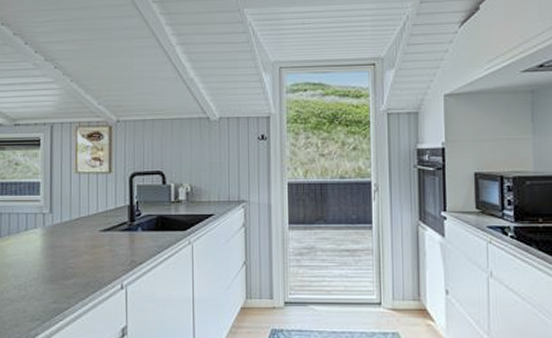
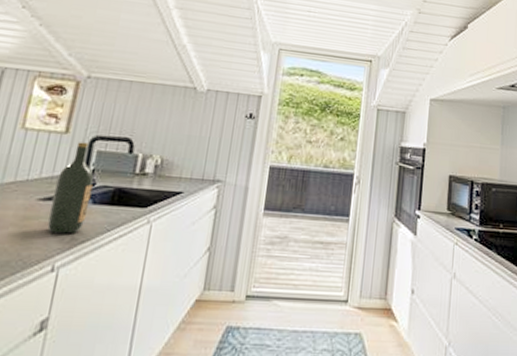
wine bottle: none [110,179,140,258] -> present [47,142,94,234]

